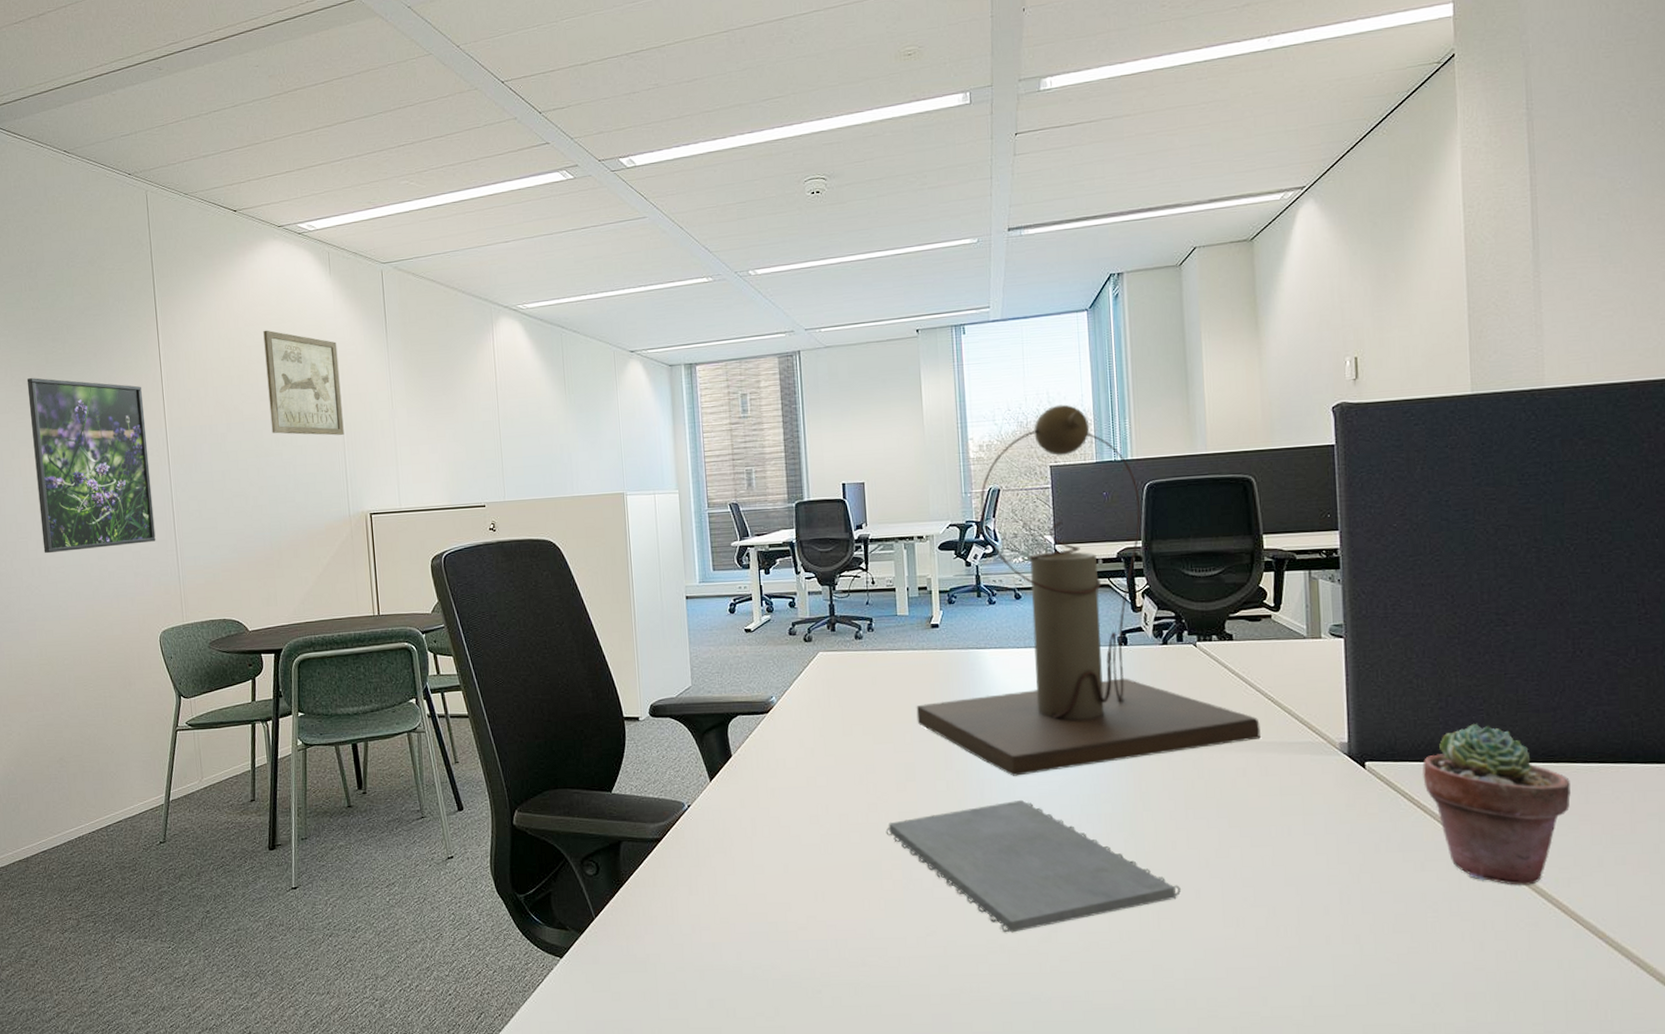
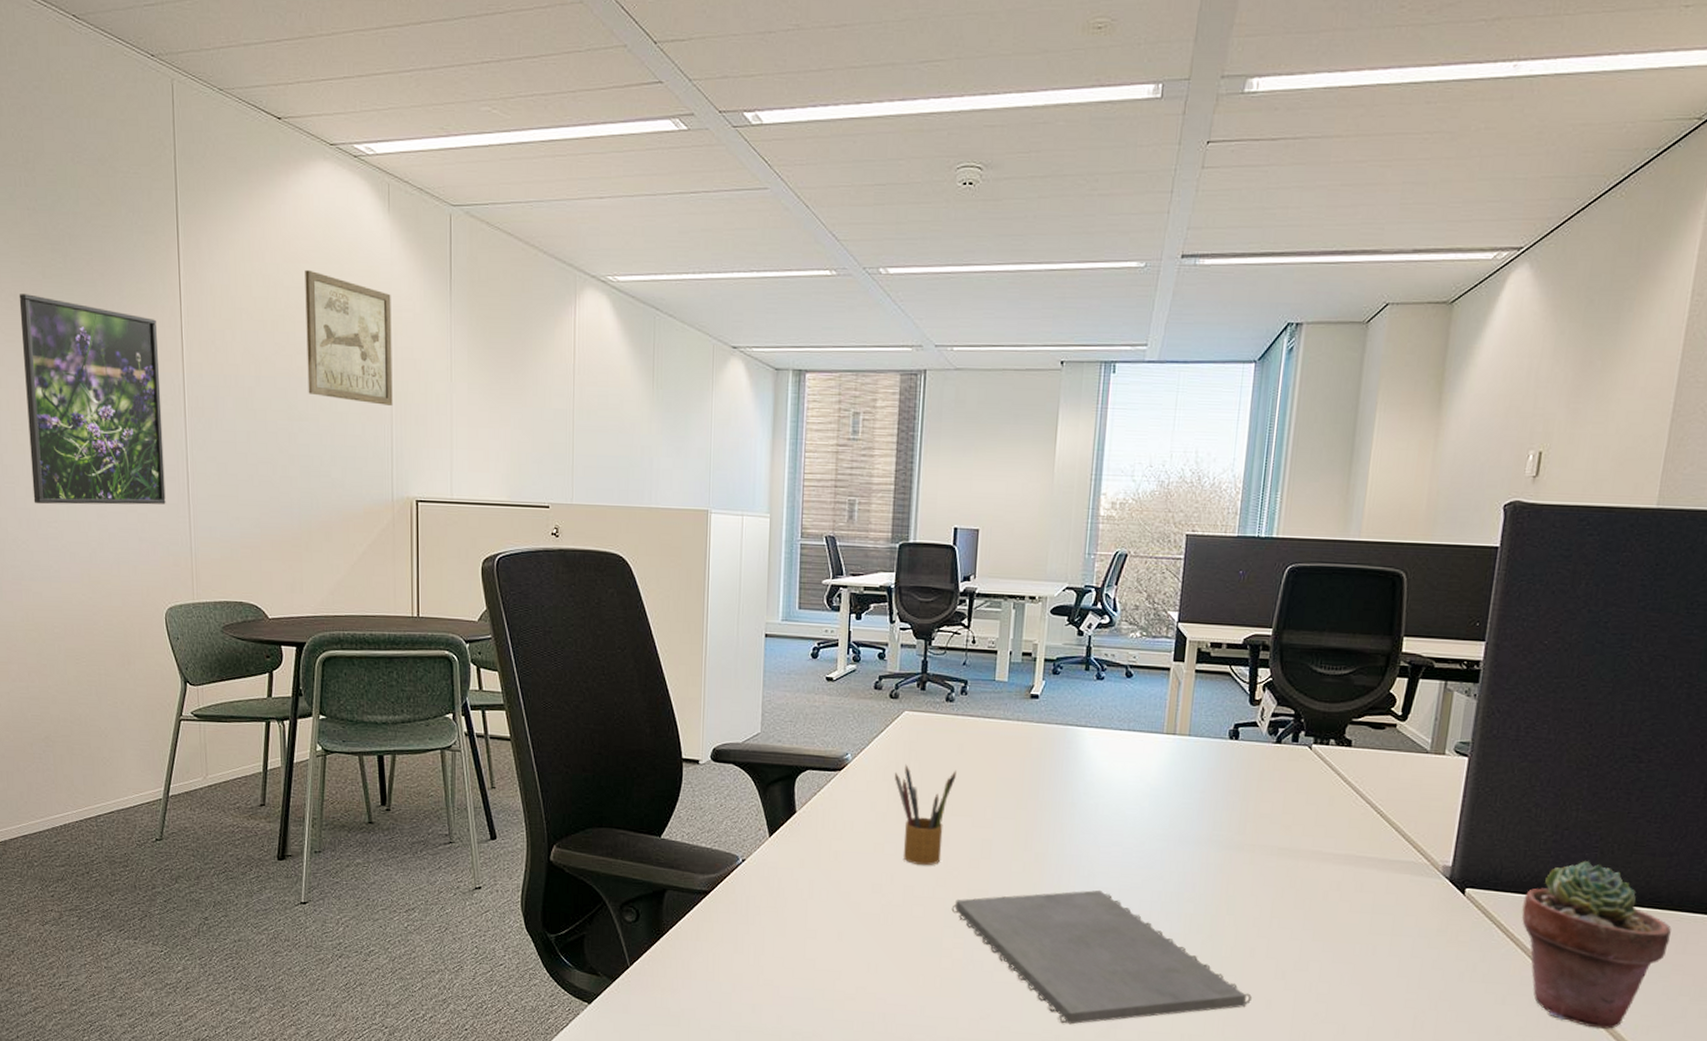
pencil box: none [816,701,874,794] -> present [894,764,956,866]
desk lamp: present [916,404,1261,776] -> none [1001,466,1364,865]

